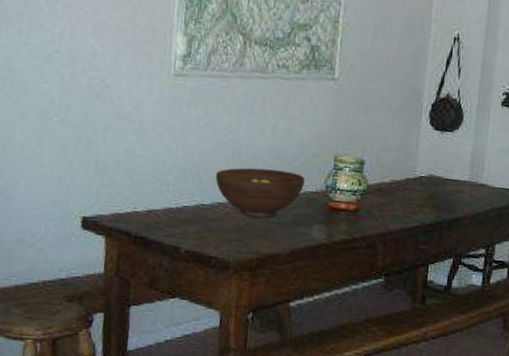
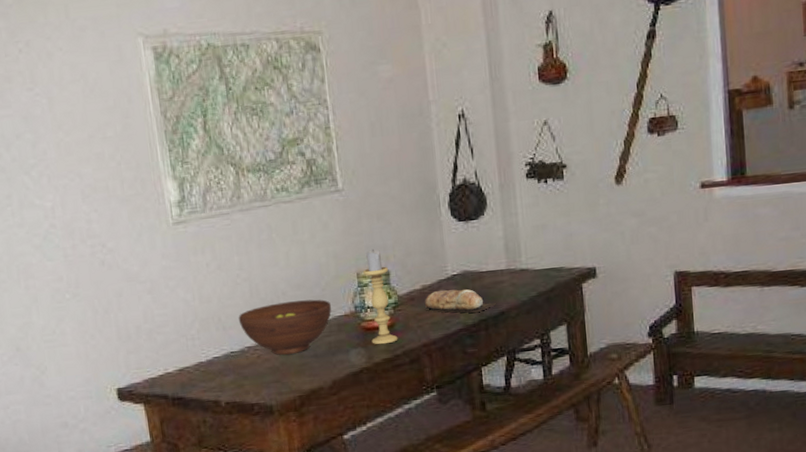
candle holder: none [335,138,364,227] -> present [363,250,398,345]
bread loaf: none [389,187,453,215] -> present [424,288,496,313]

